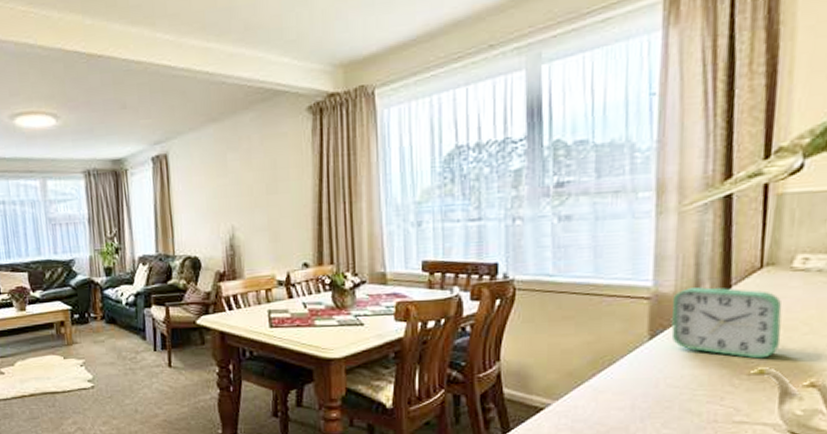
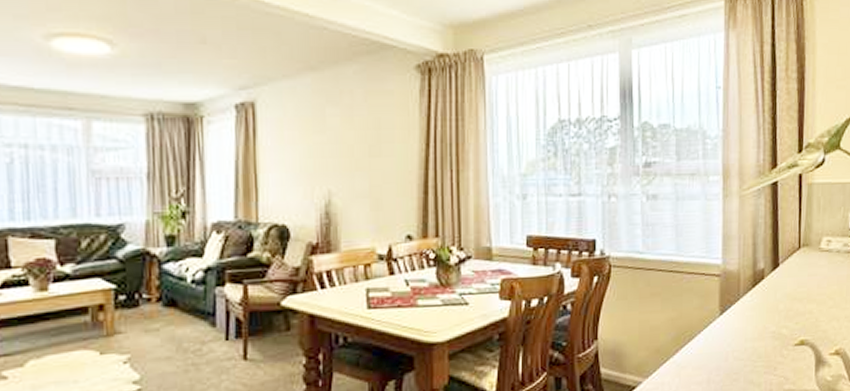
alarm clock: present [671,287,782,359] -> none [737,265,815,331]

